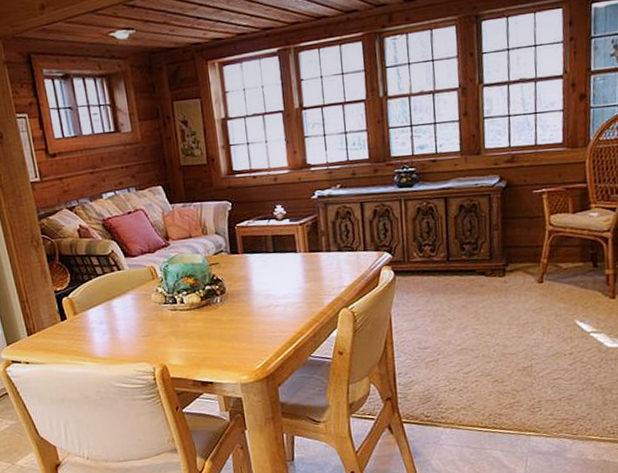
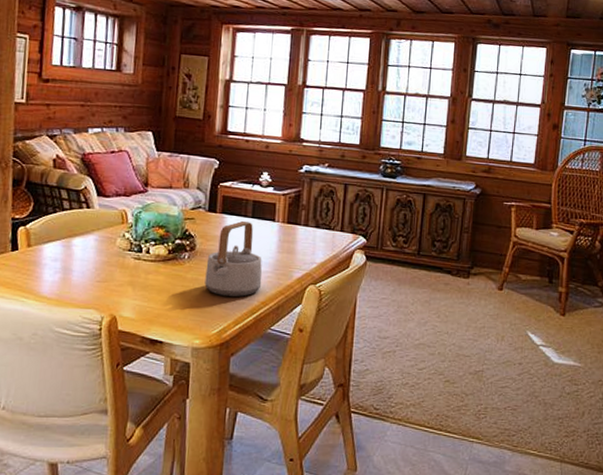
teapot: none [238,257,295,332] -> present [204,221,263,297]

